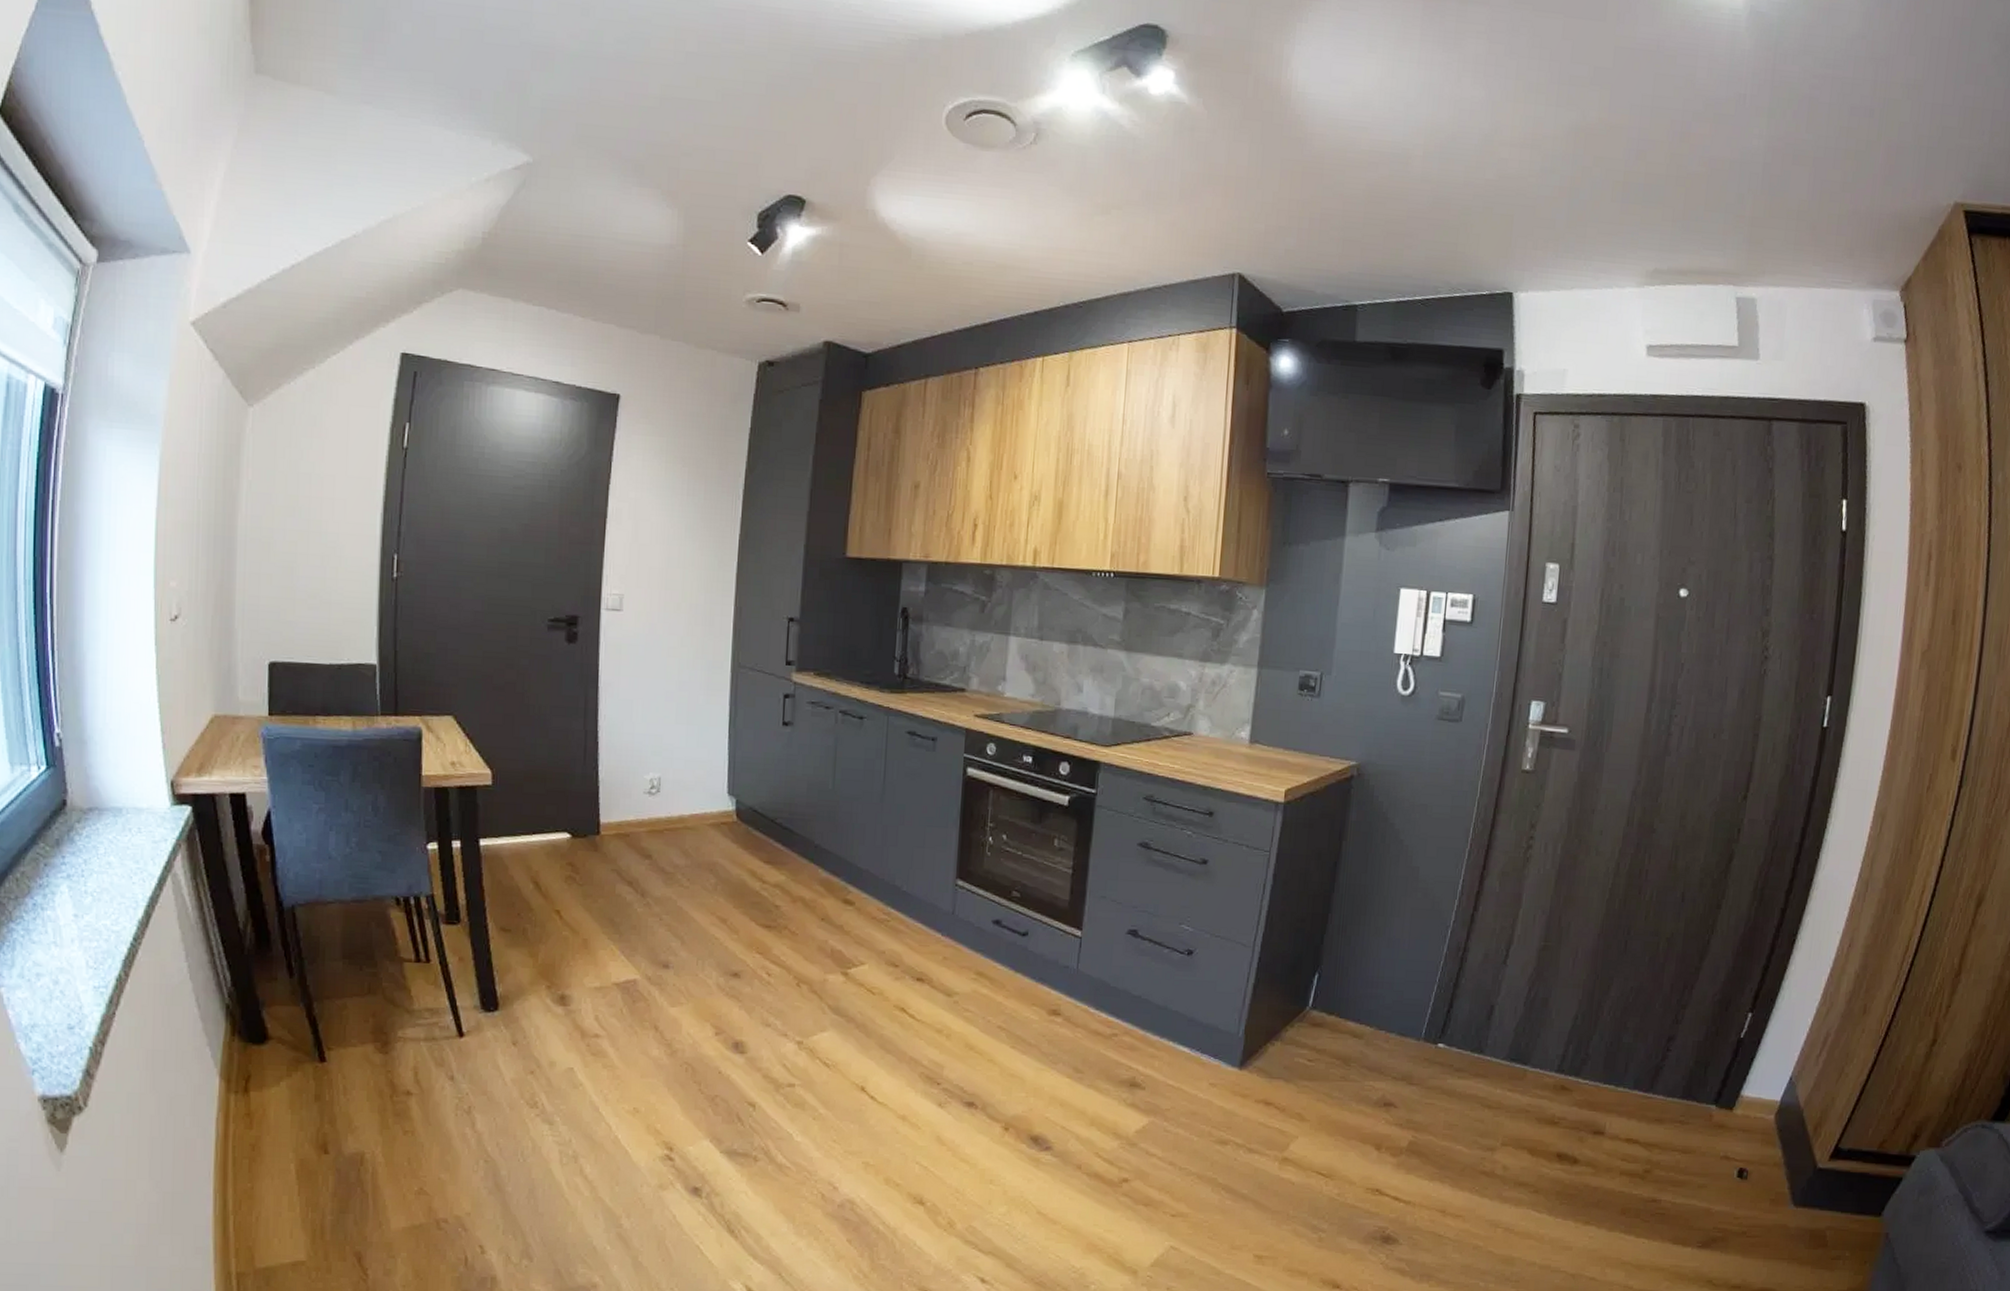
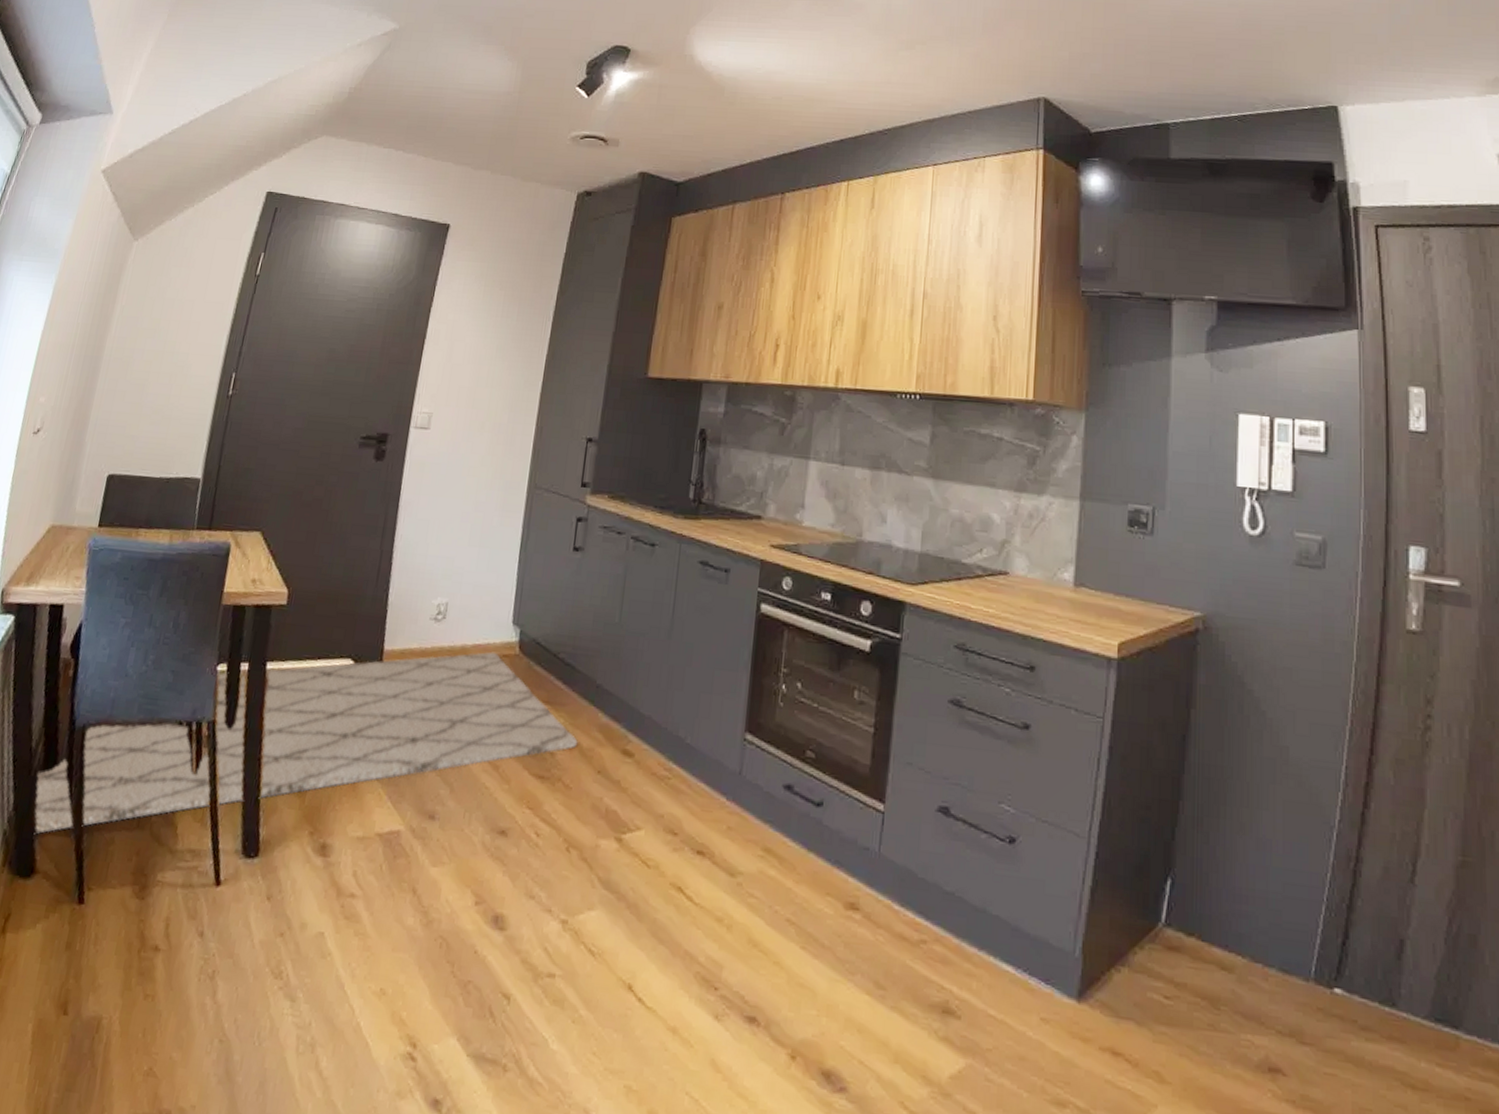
rug: none [250,820,801,1006] -> present [34,651,578,835]

